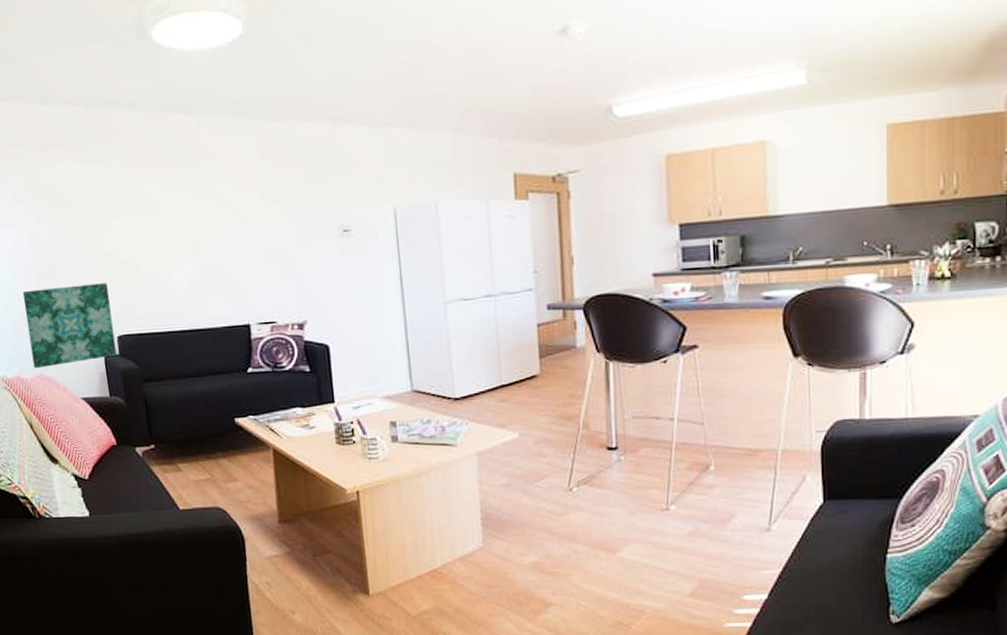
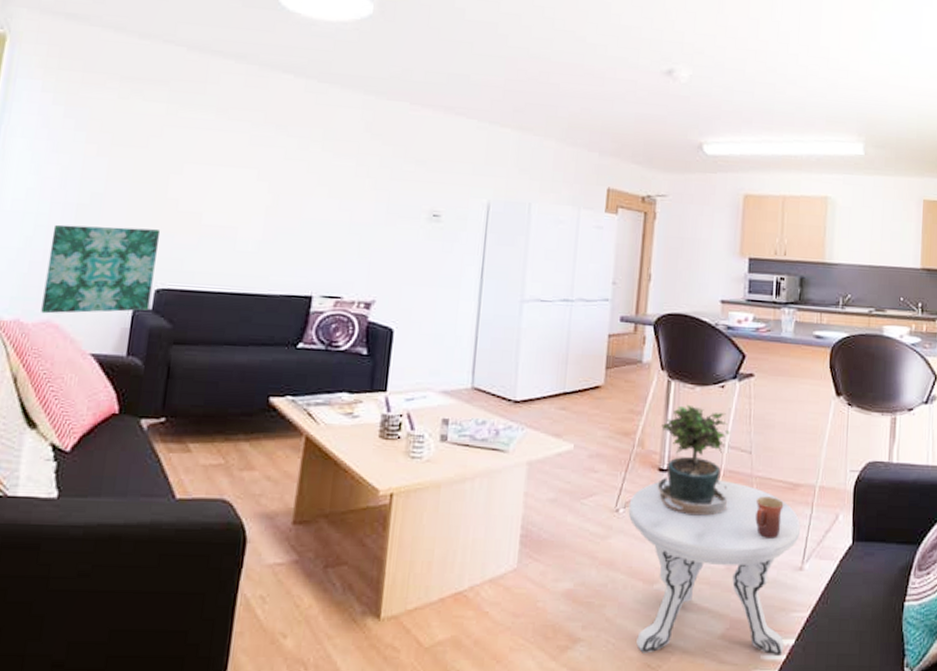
side table: none [581,453,765,613] -> present [628,480,801,657]
potted plant: none [600,383,684,488] -> present [650,404,730,516]
mug: none [713,464,744,504] -> present [755,496,784,539]

